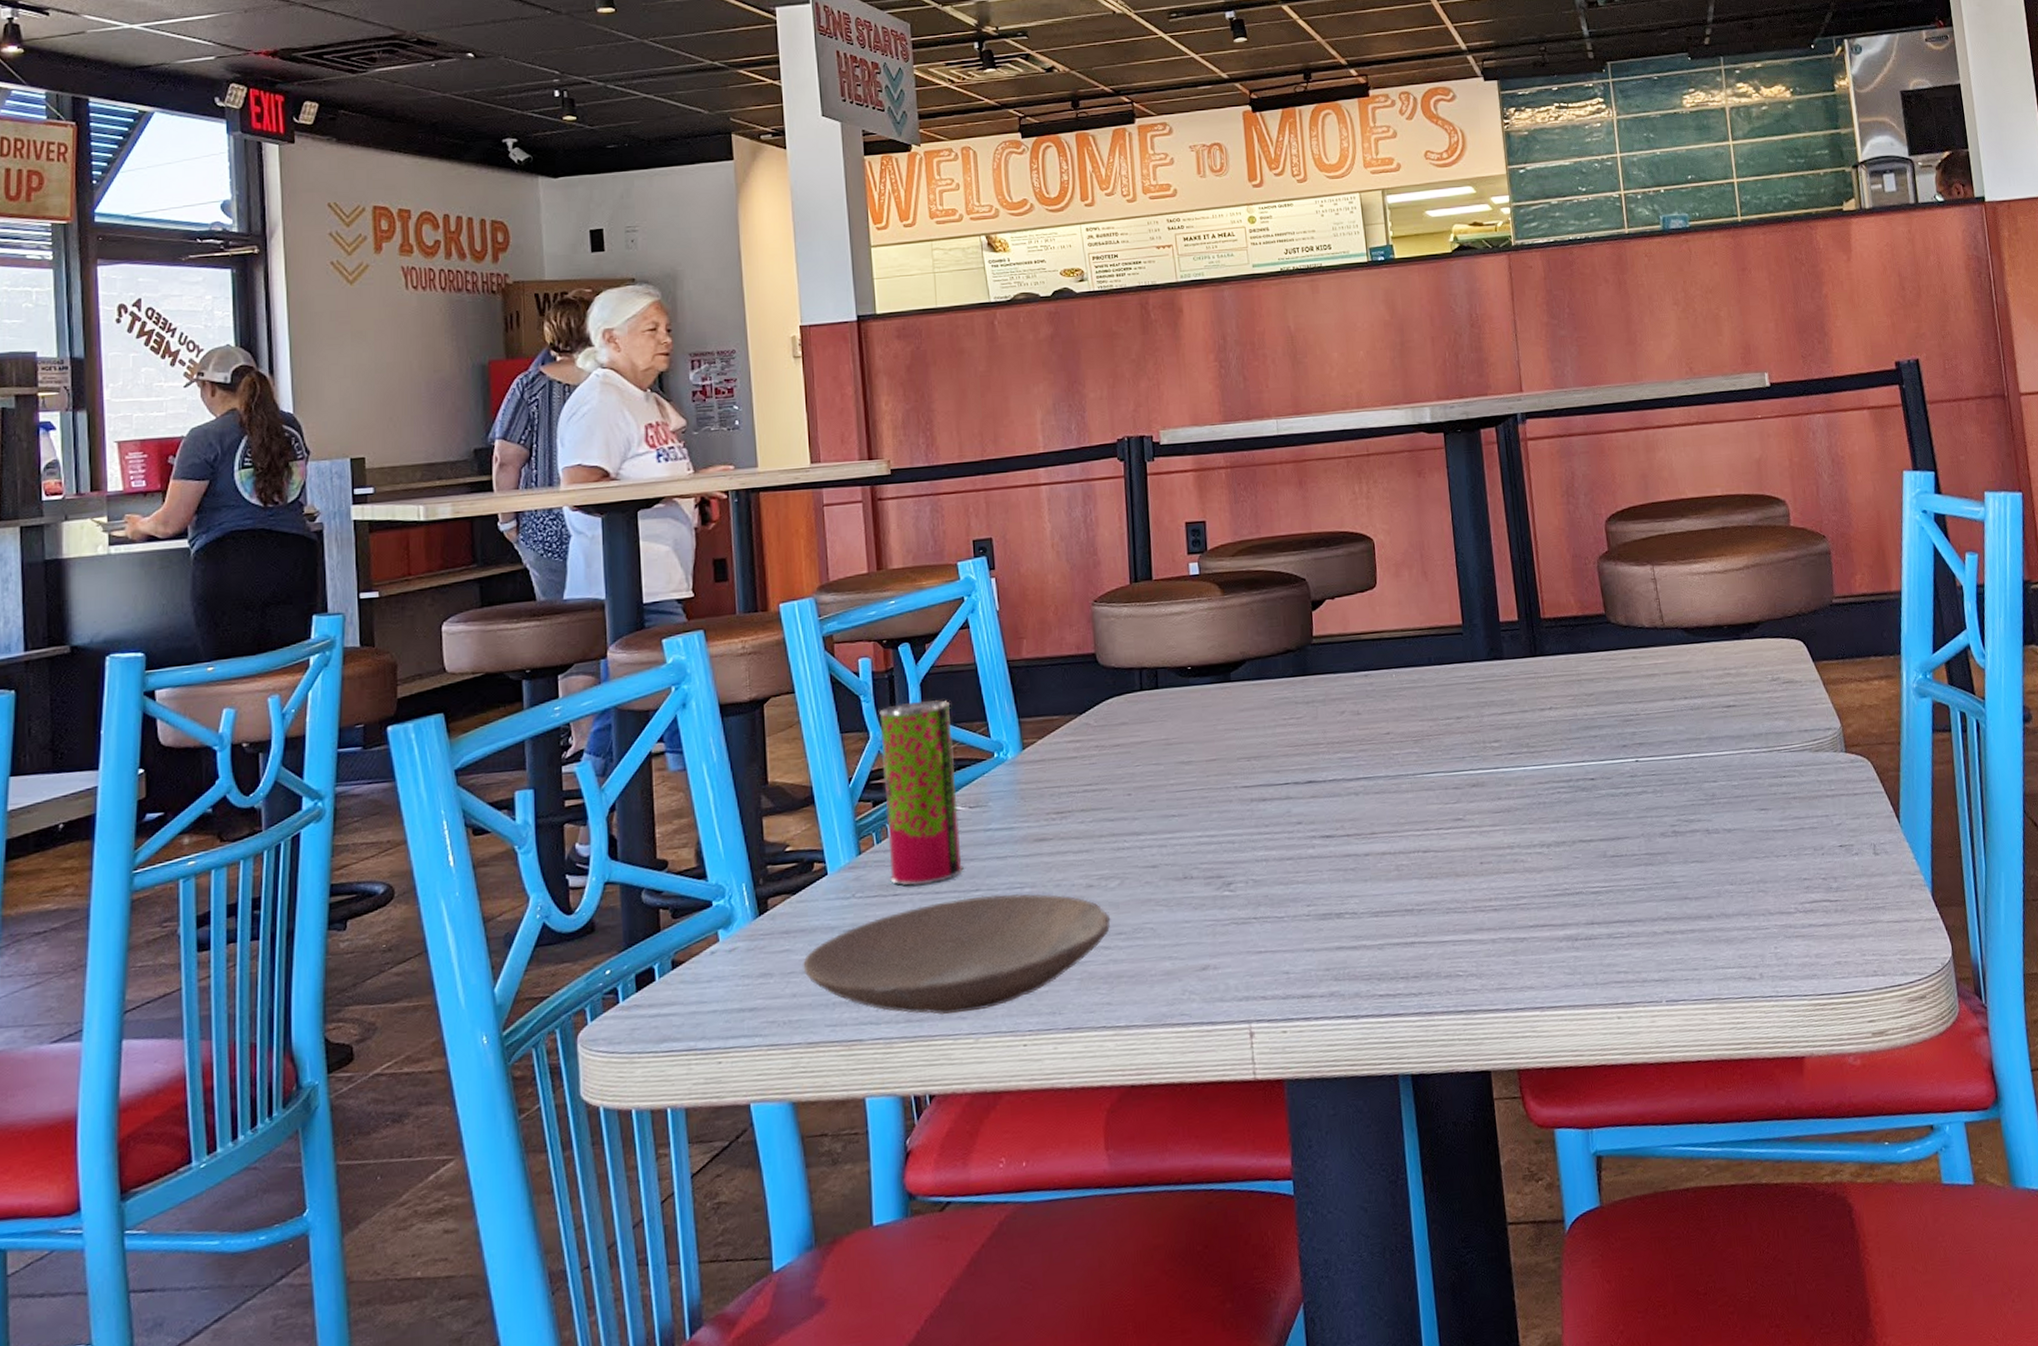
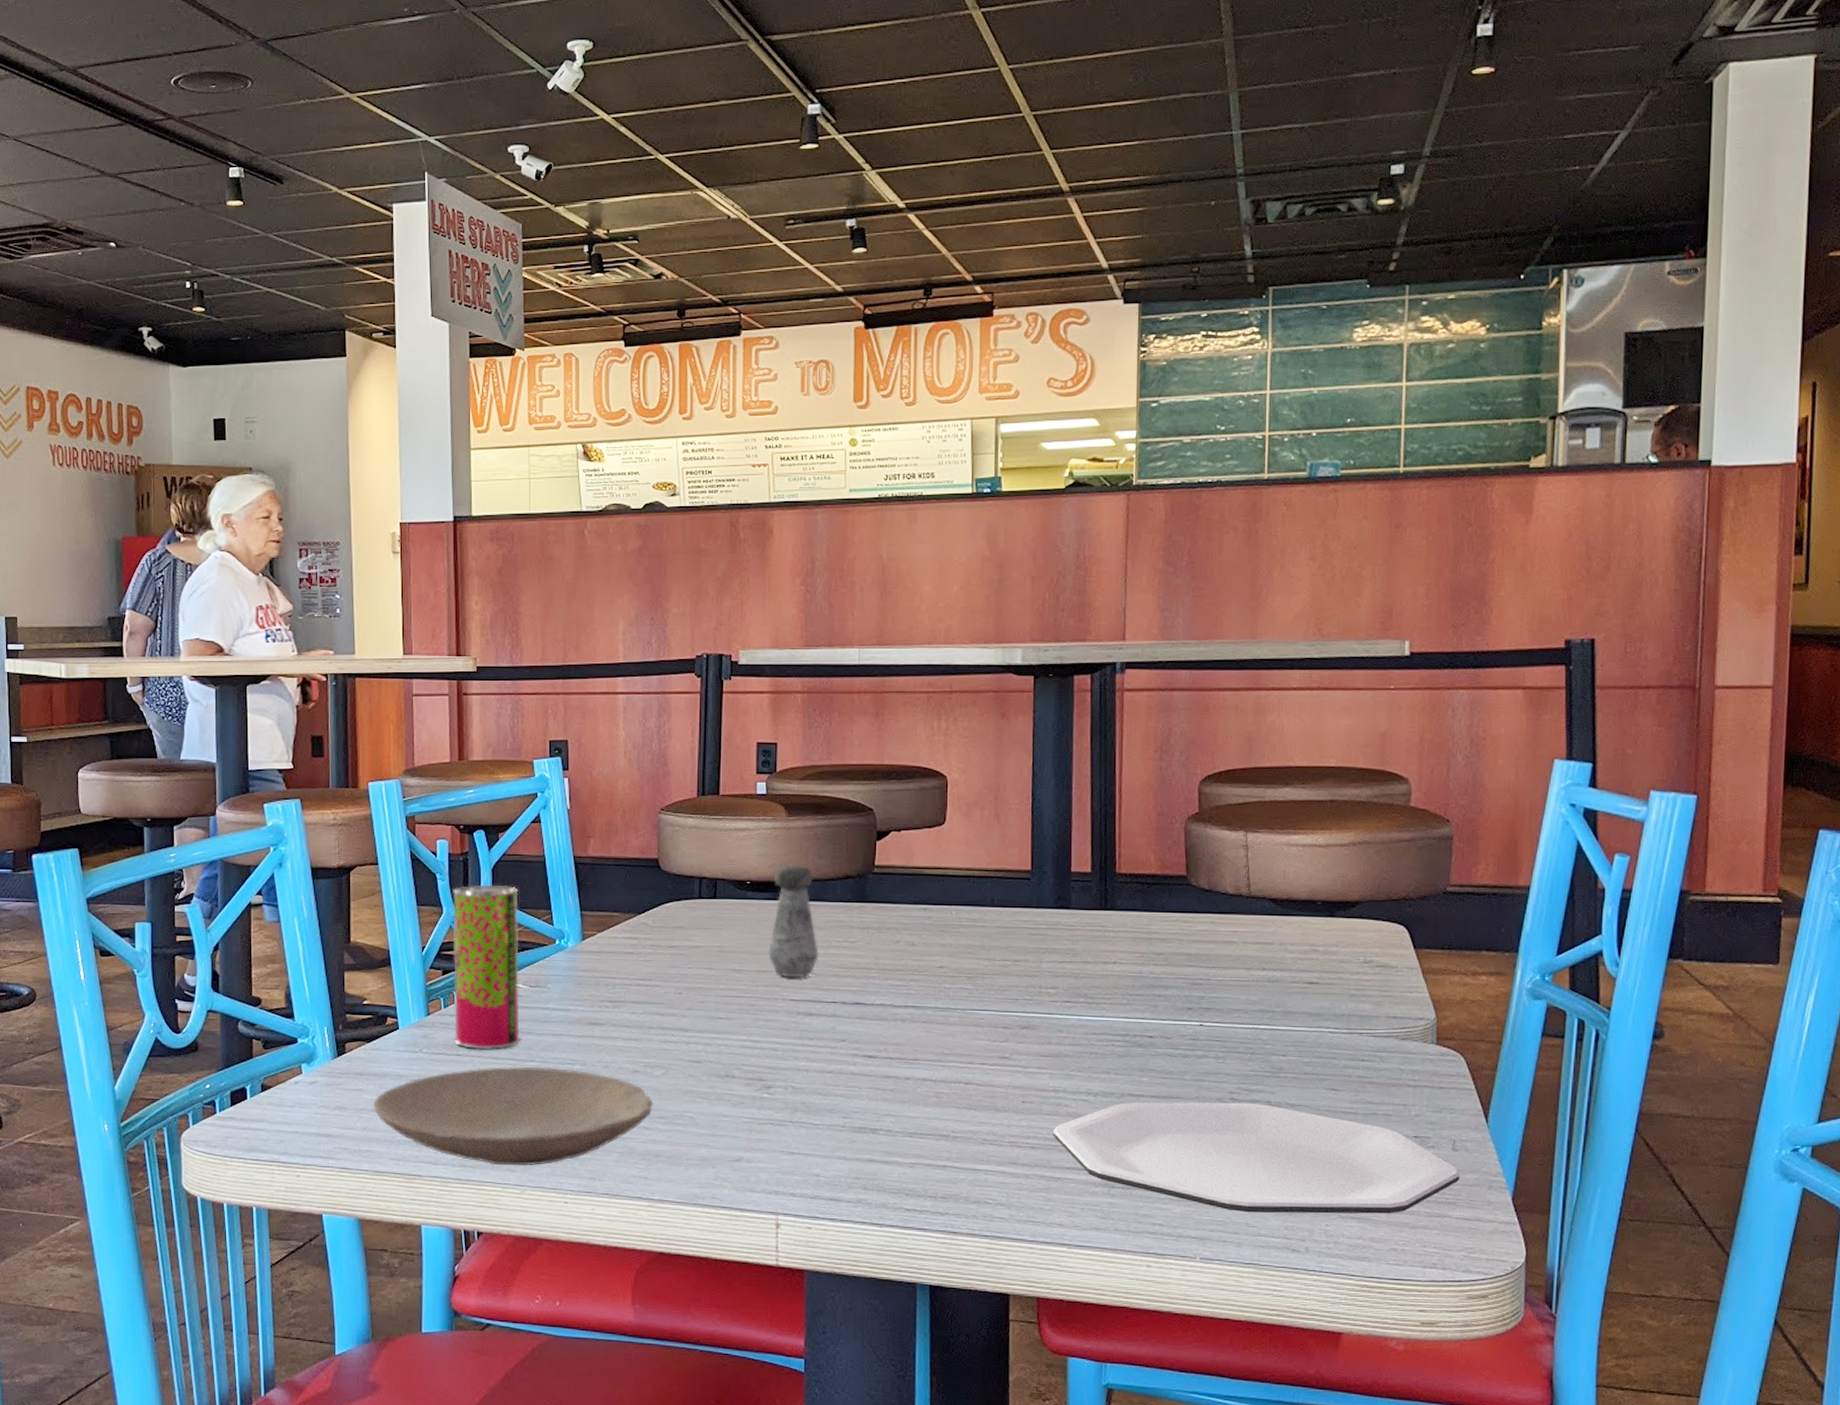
salt shaker: none [1214,644,1267,763] -> present [767,865,819,978]
plate: none [1512,833,1885,947] -> present [1052,1102,1460,1214]

